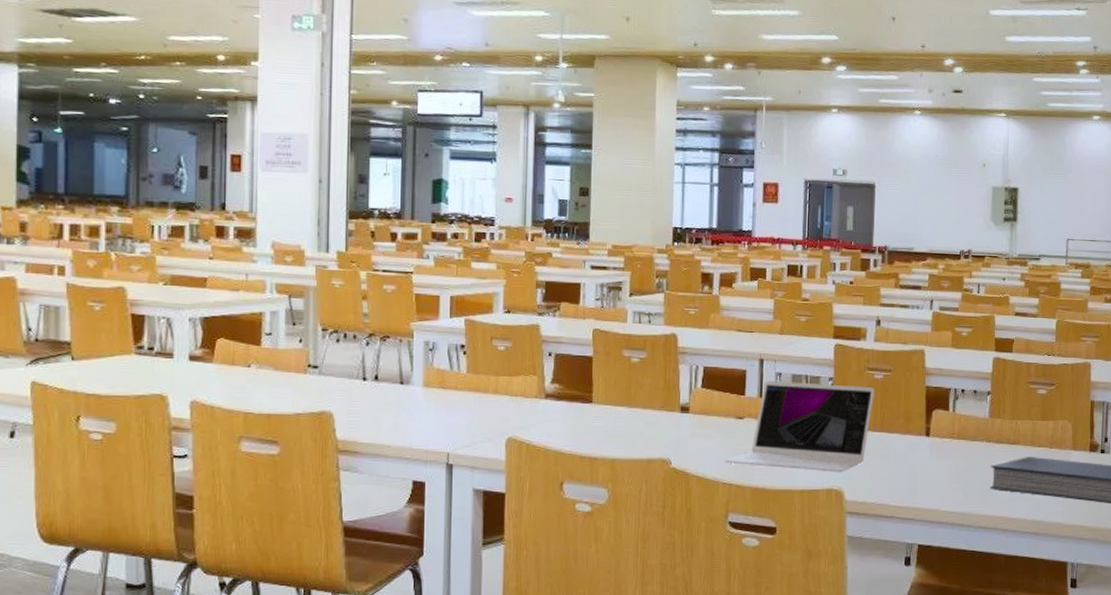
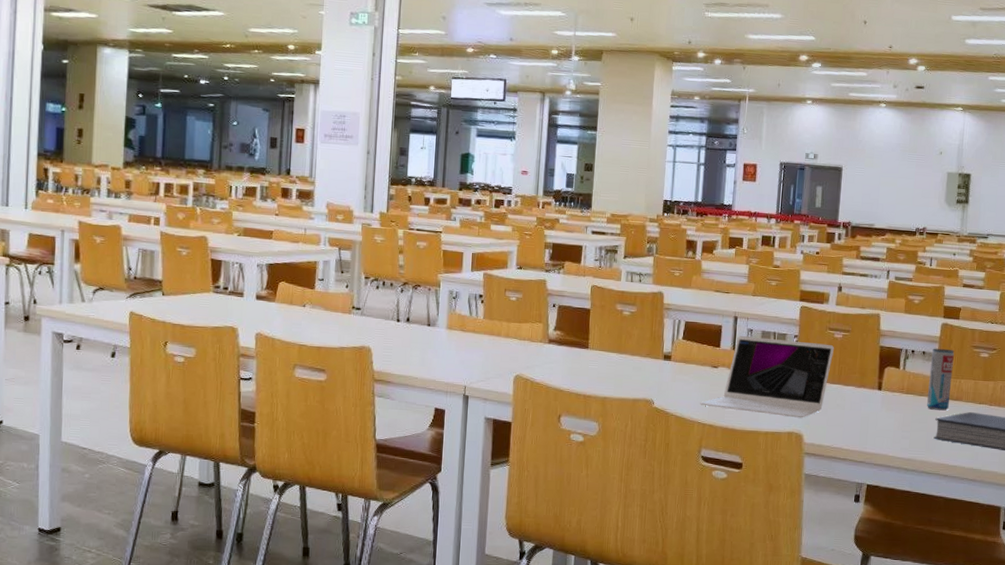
beverage can: none [981,386,1009,456] -> present [927,348,955,411]

